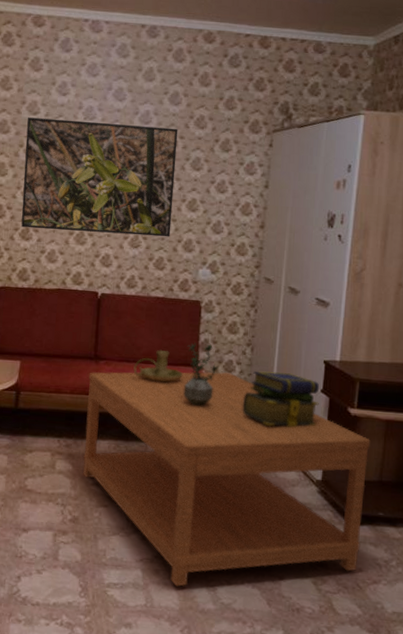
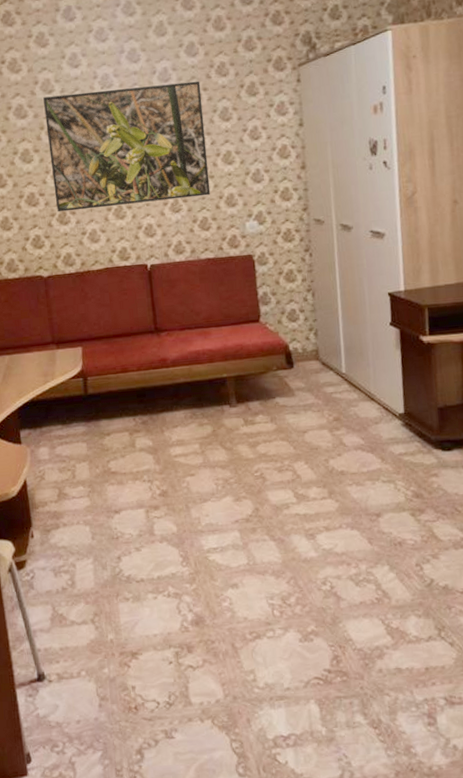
coffee table: present [83,371,370,587] -> none [152,322,453,541]
candle holder: present [133,349,183,382] -> none [196,311,247,343]
potted plant: present [183,343,218,407] -> none [246,297,282,362]
stack of books: present [242,371,319,428] -> none [312,311,391,368]

